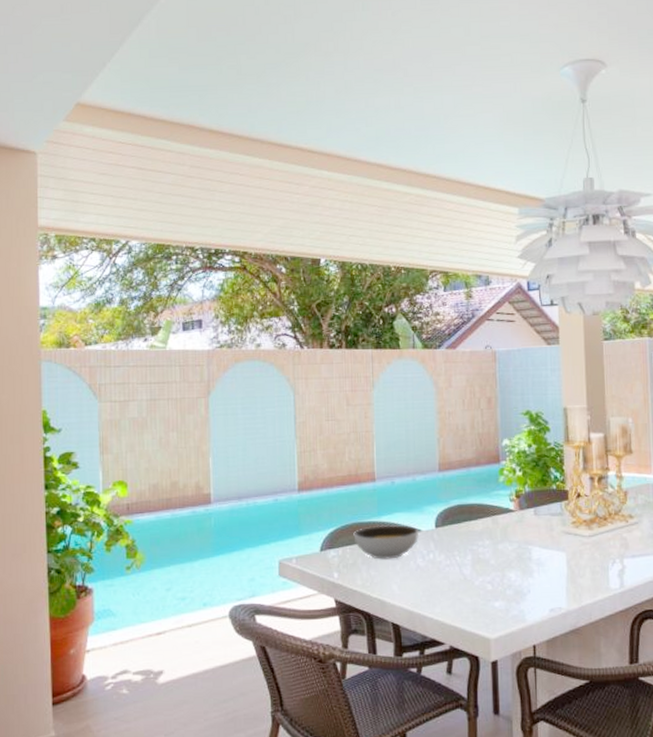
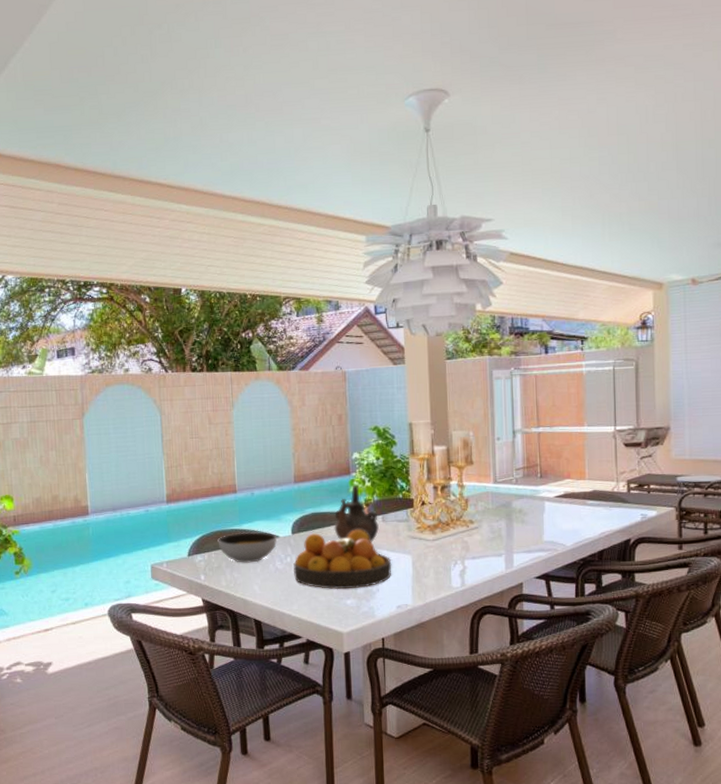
fruit bowl: none [437,523,544,590] -> present [293,529,392,590]
ceremonial vessel: none [481,474,530,538] -> present [334,485,379,542]

